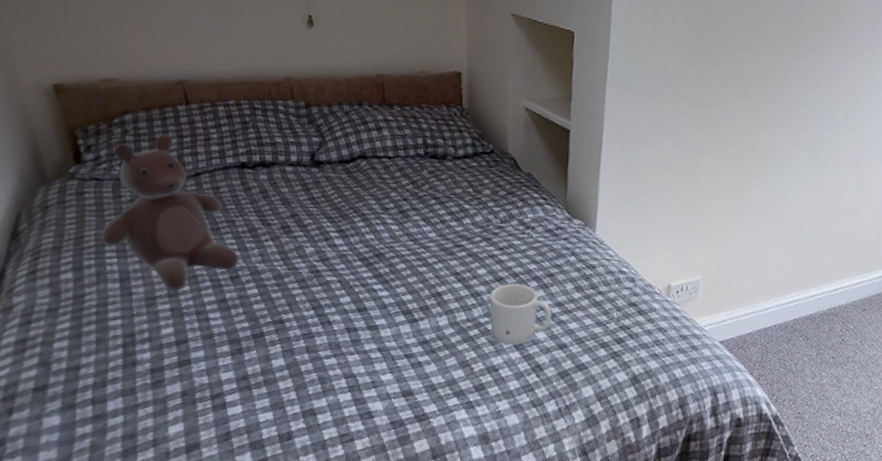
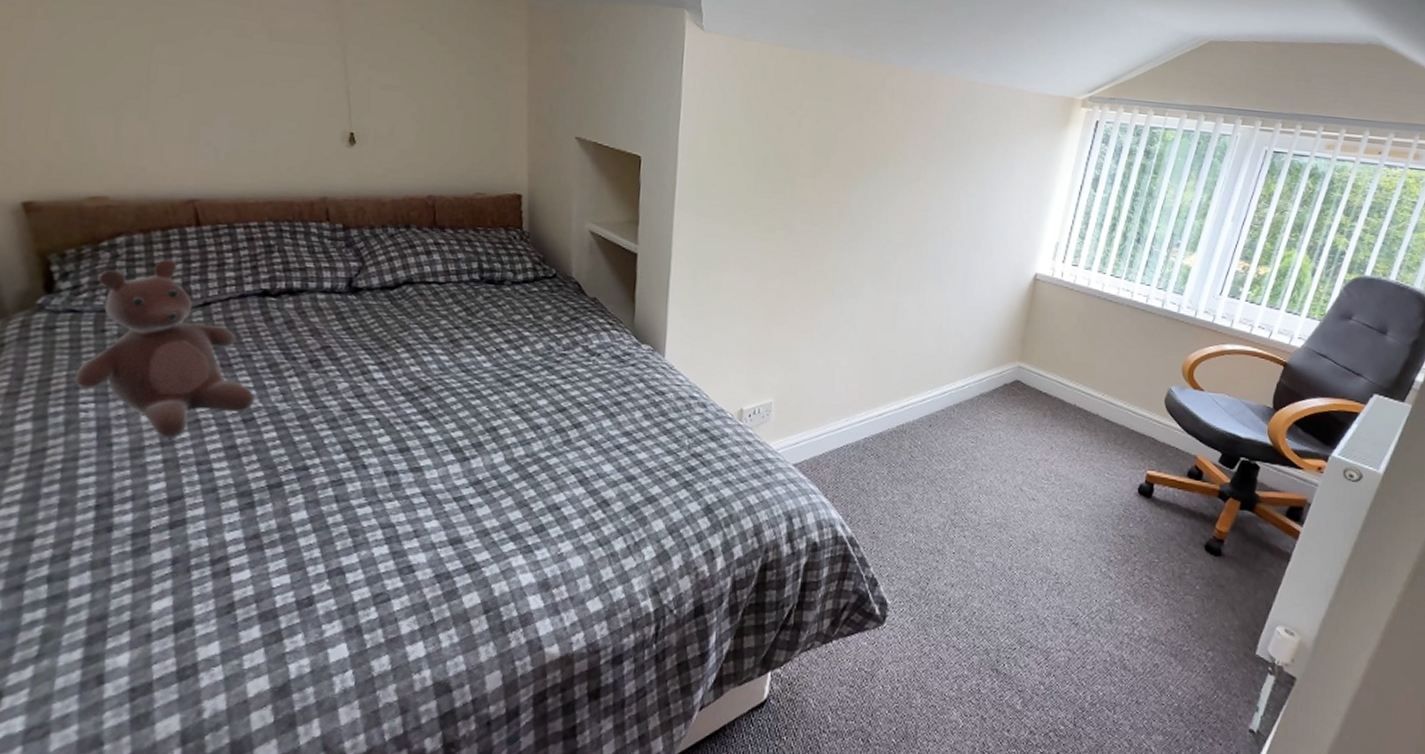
mug: present [489,283,552,346] -> none [551,413,620,481]

